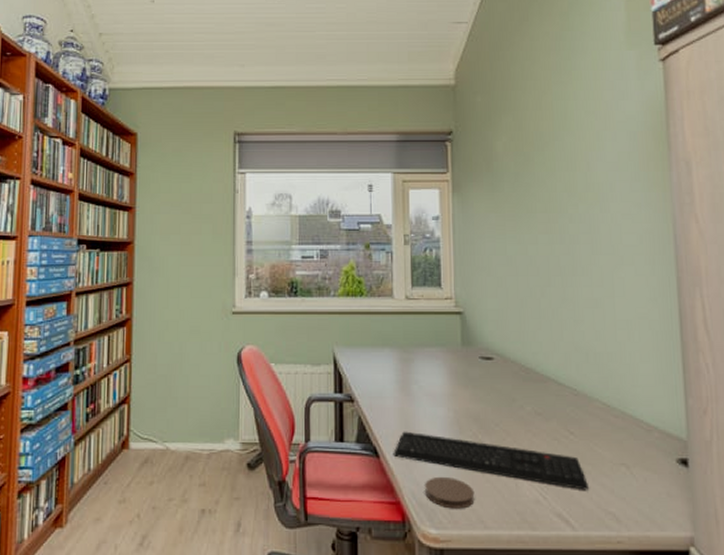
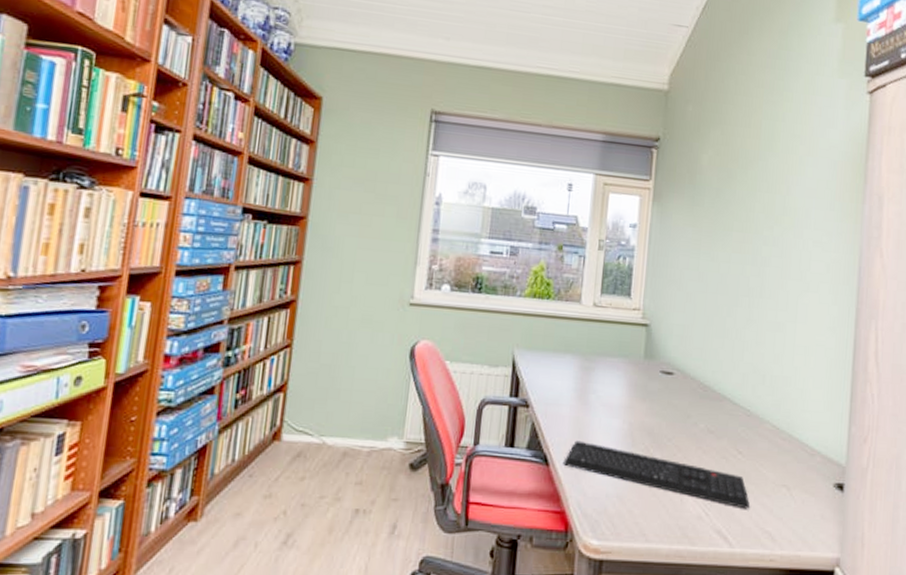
coaster: present [425,476,475,509] -> none [591,488,640,521]

